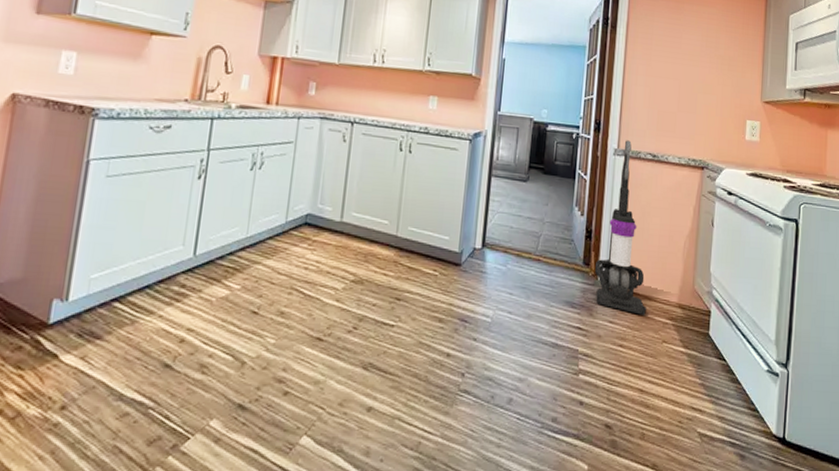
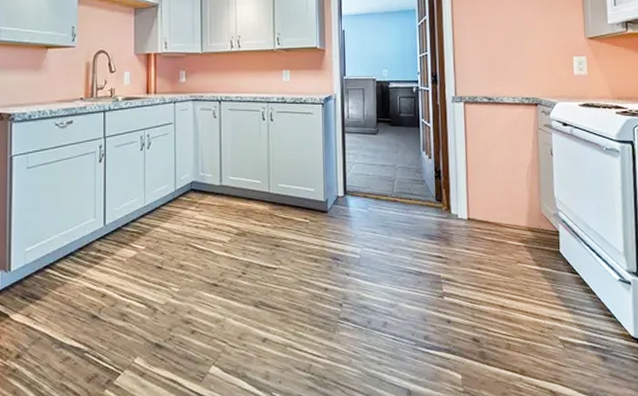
vacuum cleaner: present [595,140,646,315] -> none [447,88,499,241]

